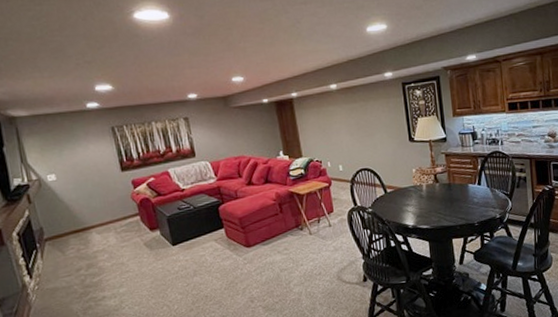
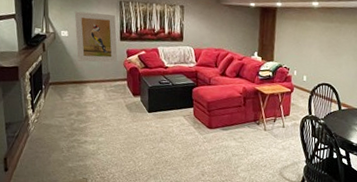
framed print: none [59,143,123,206] -> present [74,11,118,63]

